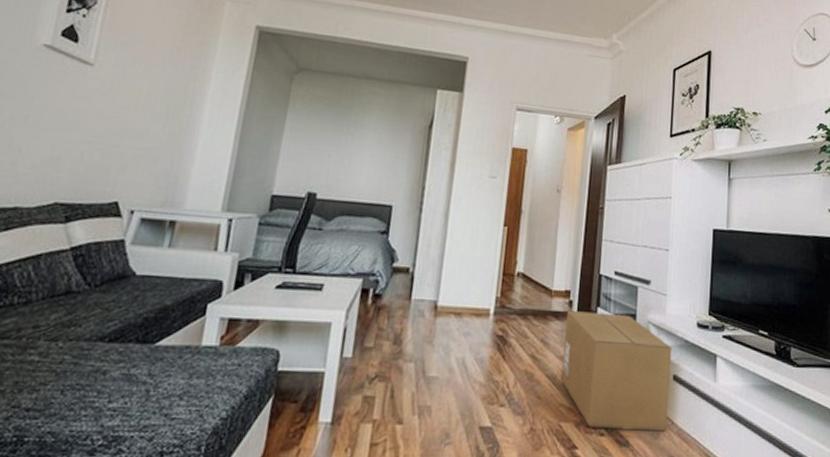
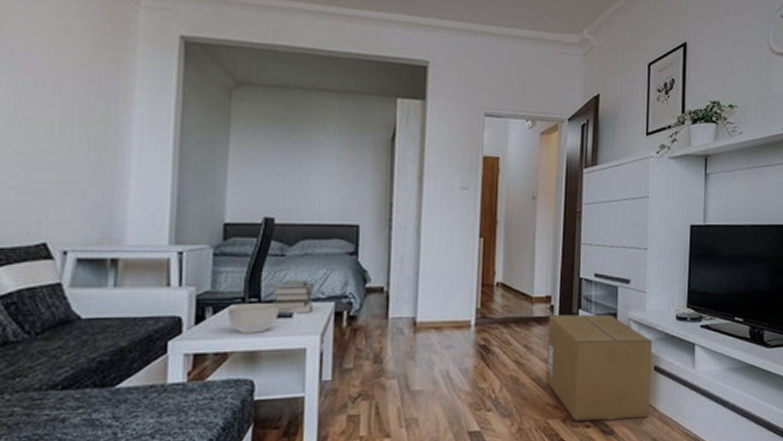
bowl: none [263,273,313,304] -> present [227,303,280,335]
books: none [306,254,346,288] -> present [273,280,314,314]

